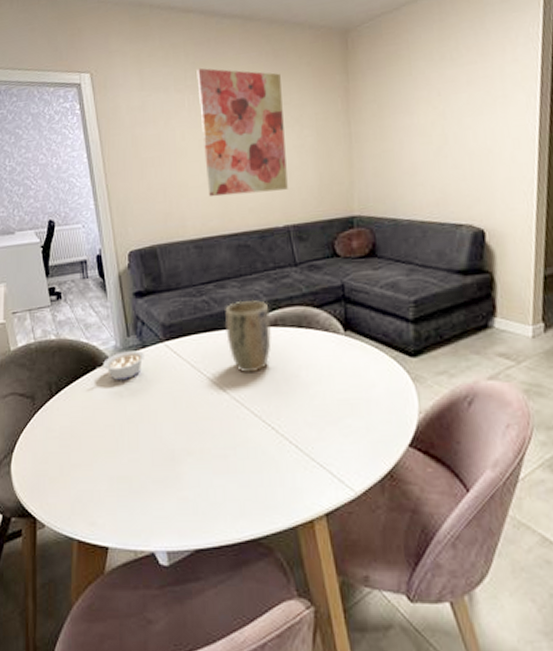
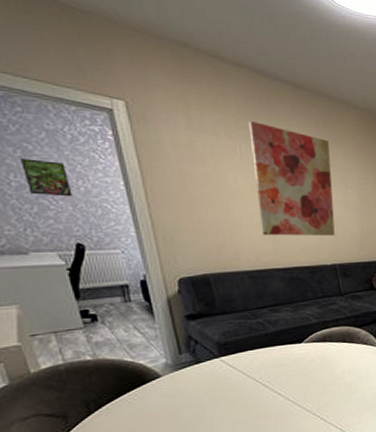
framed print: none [14,142,48,177] -> present [21,158,73,197]
legume: present [96,350,146,380] -> none [144,366,200,393]
plant pot: present [224,299,271,373] -> none [278,321,321,379]

